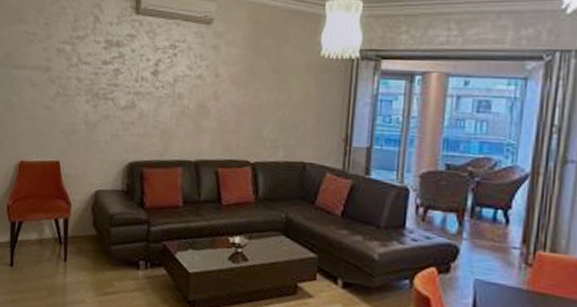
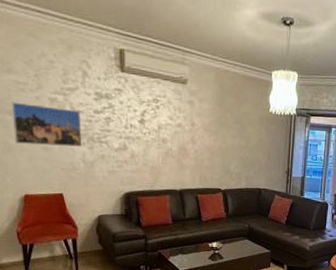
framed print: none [17,54,87,106] -> present [11,102,83,148]

